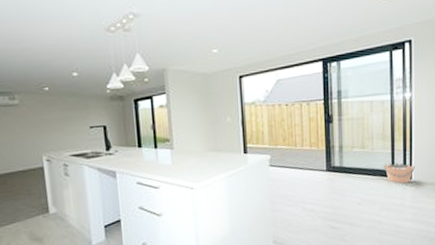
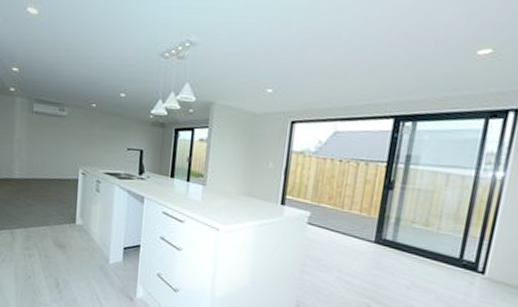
bucket: present [383,162,415,184] -> none [448,249,492,278]

